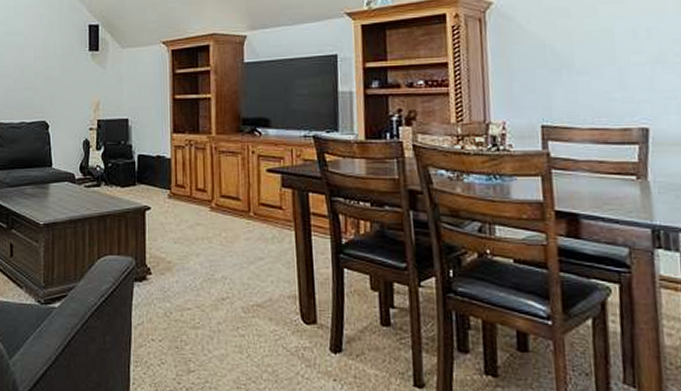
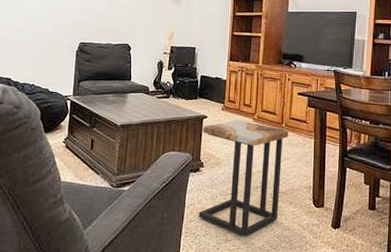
side table: none [146,210,259,367] -> present [199,120,289,238]

